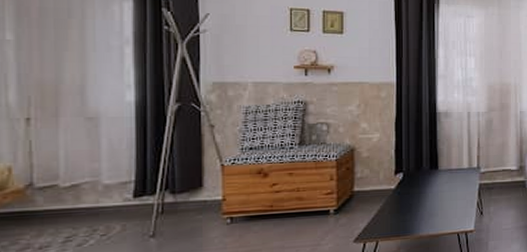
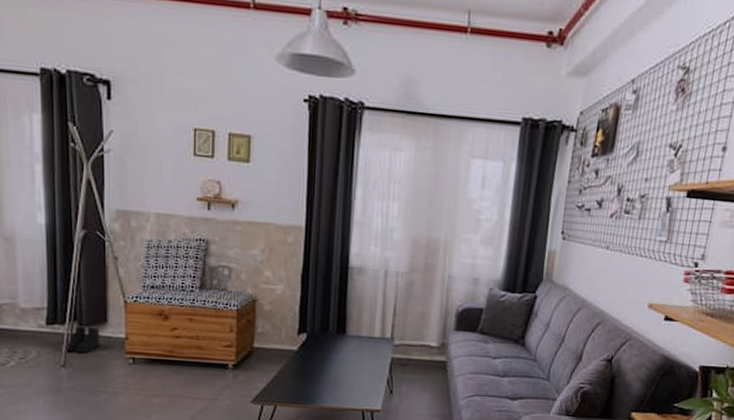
boots: none [154,193,195,222] -> present [64,325,100,353]

